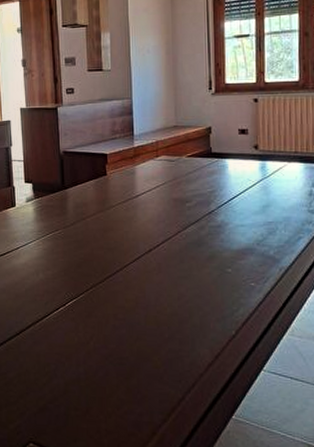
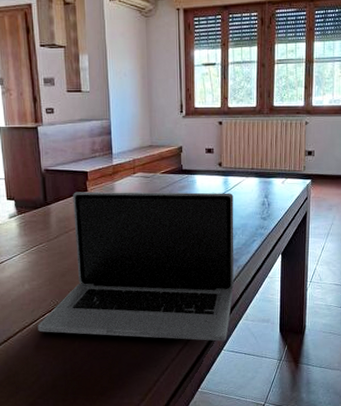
laptop: none [51,175,275,359] -> present [38,191,234,341]

